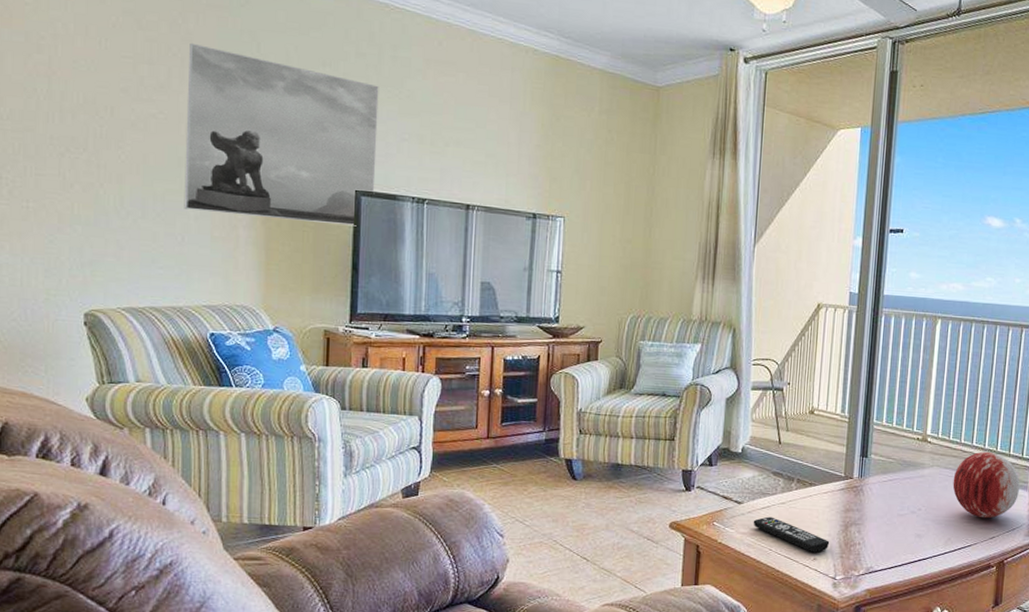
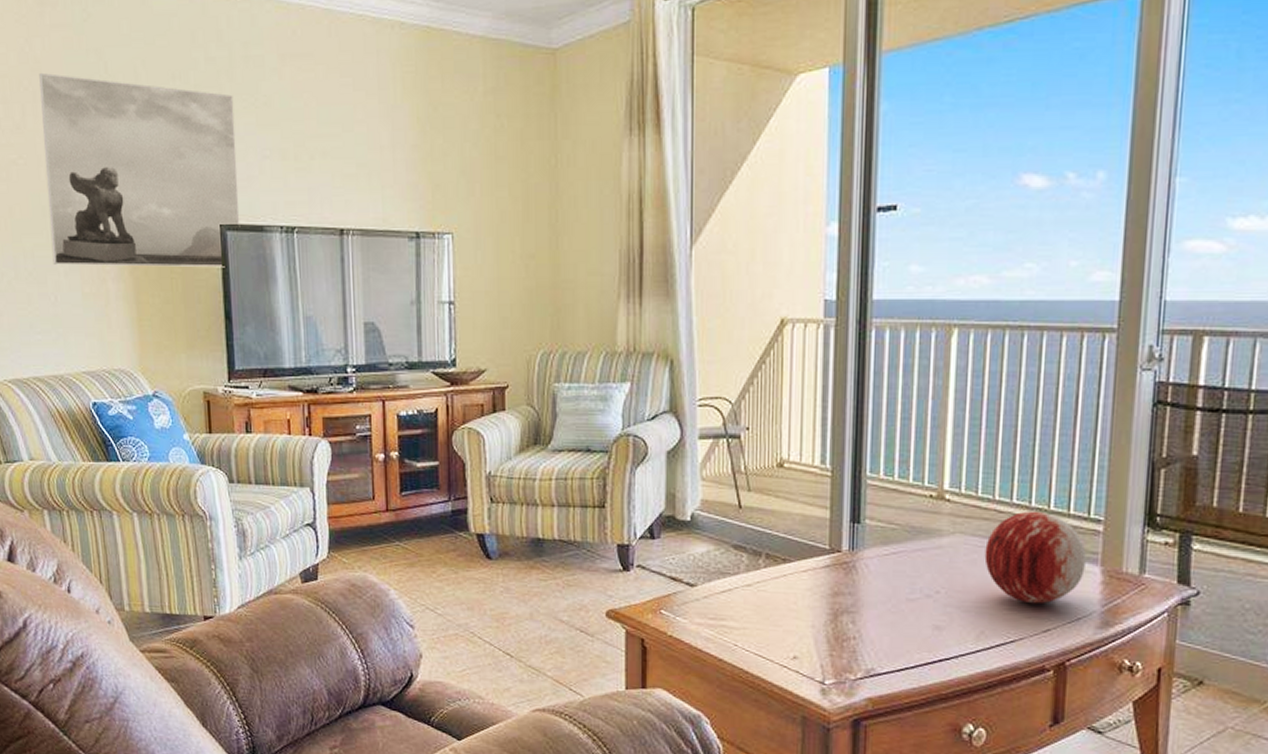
remote control: present [753,516,830,553] -> none [711,602,814,650]

